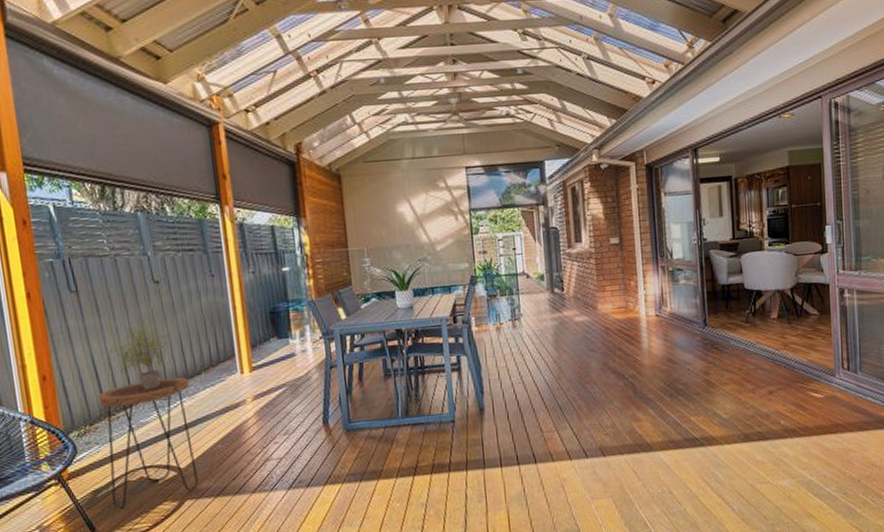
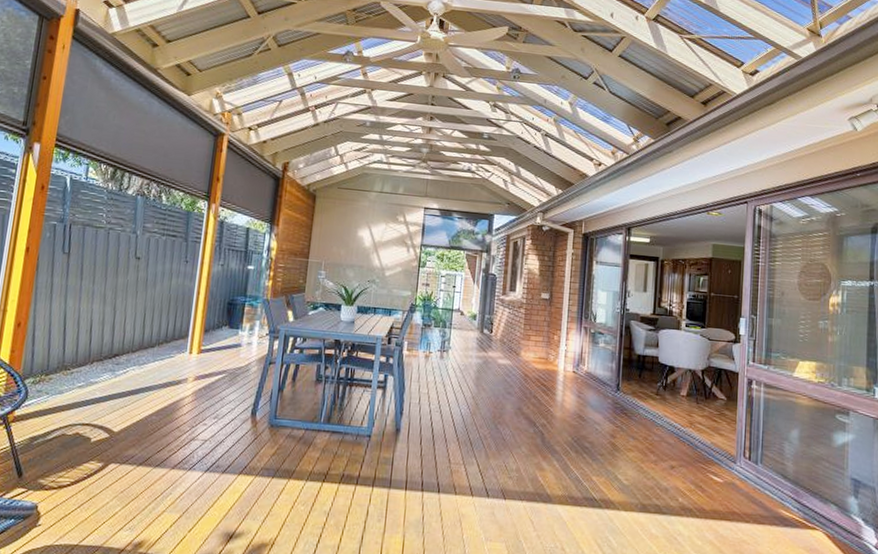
side table: present [97,377,199,509] -> none [45,344,142,460]
potted plant: present [107,318,170,389] -> none [79,288,135,353]

